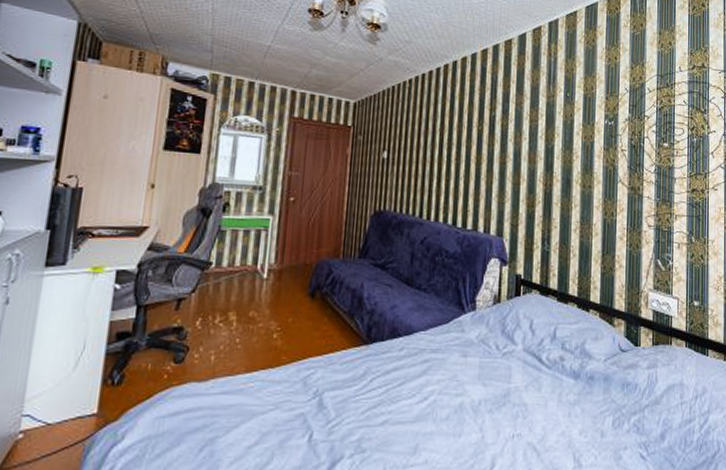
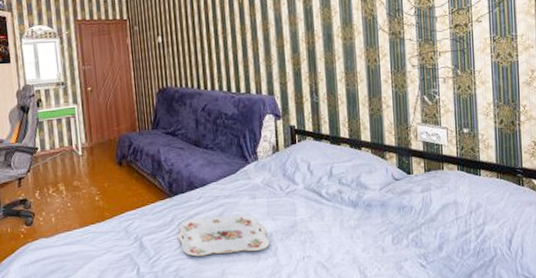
serving tray: none [367,374,476,424] -> present [177,213,270,257]

